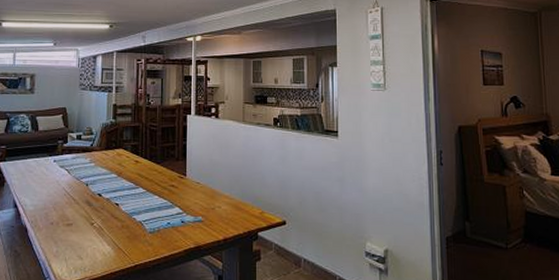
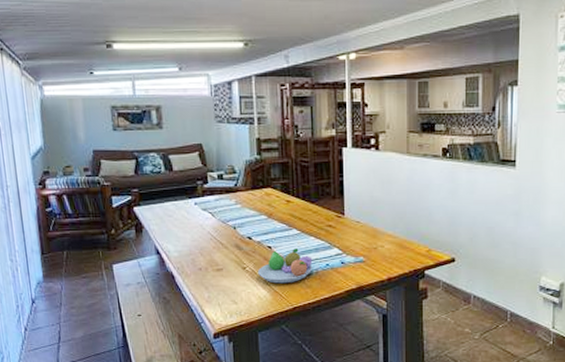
fruit bowl: none [105,206,155,241] -> present [258,248,313,284]

